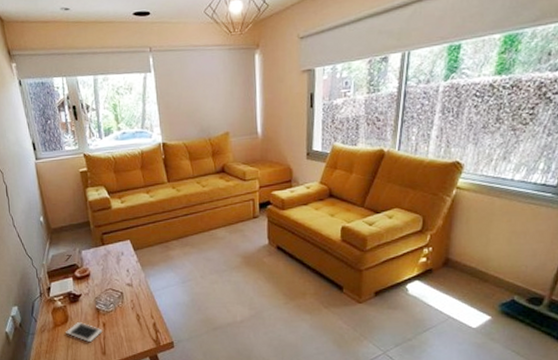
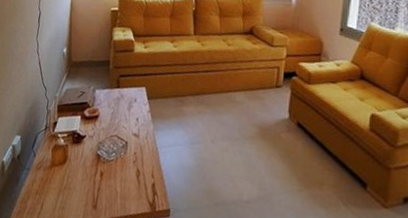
cell phone: present [66,322,103,343] -> none [61,166,99,192]

